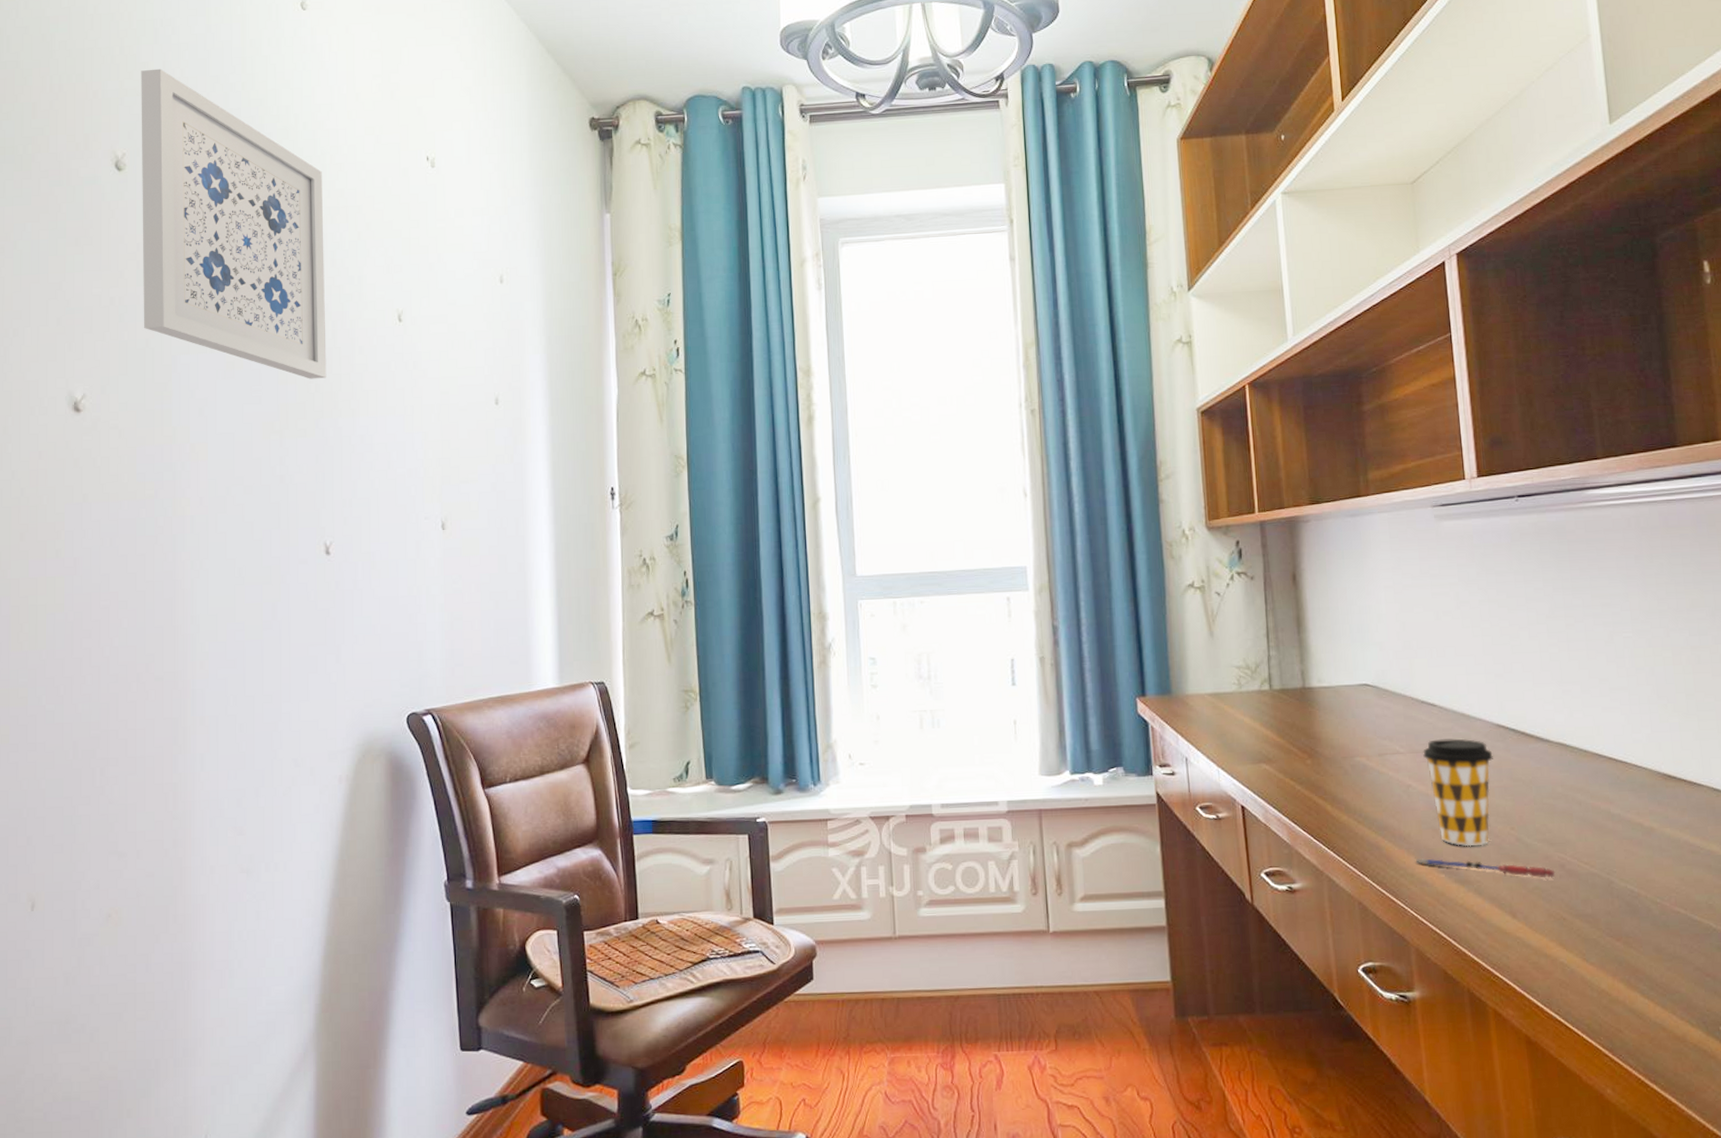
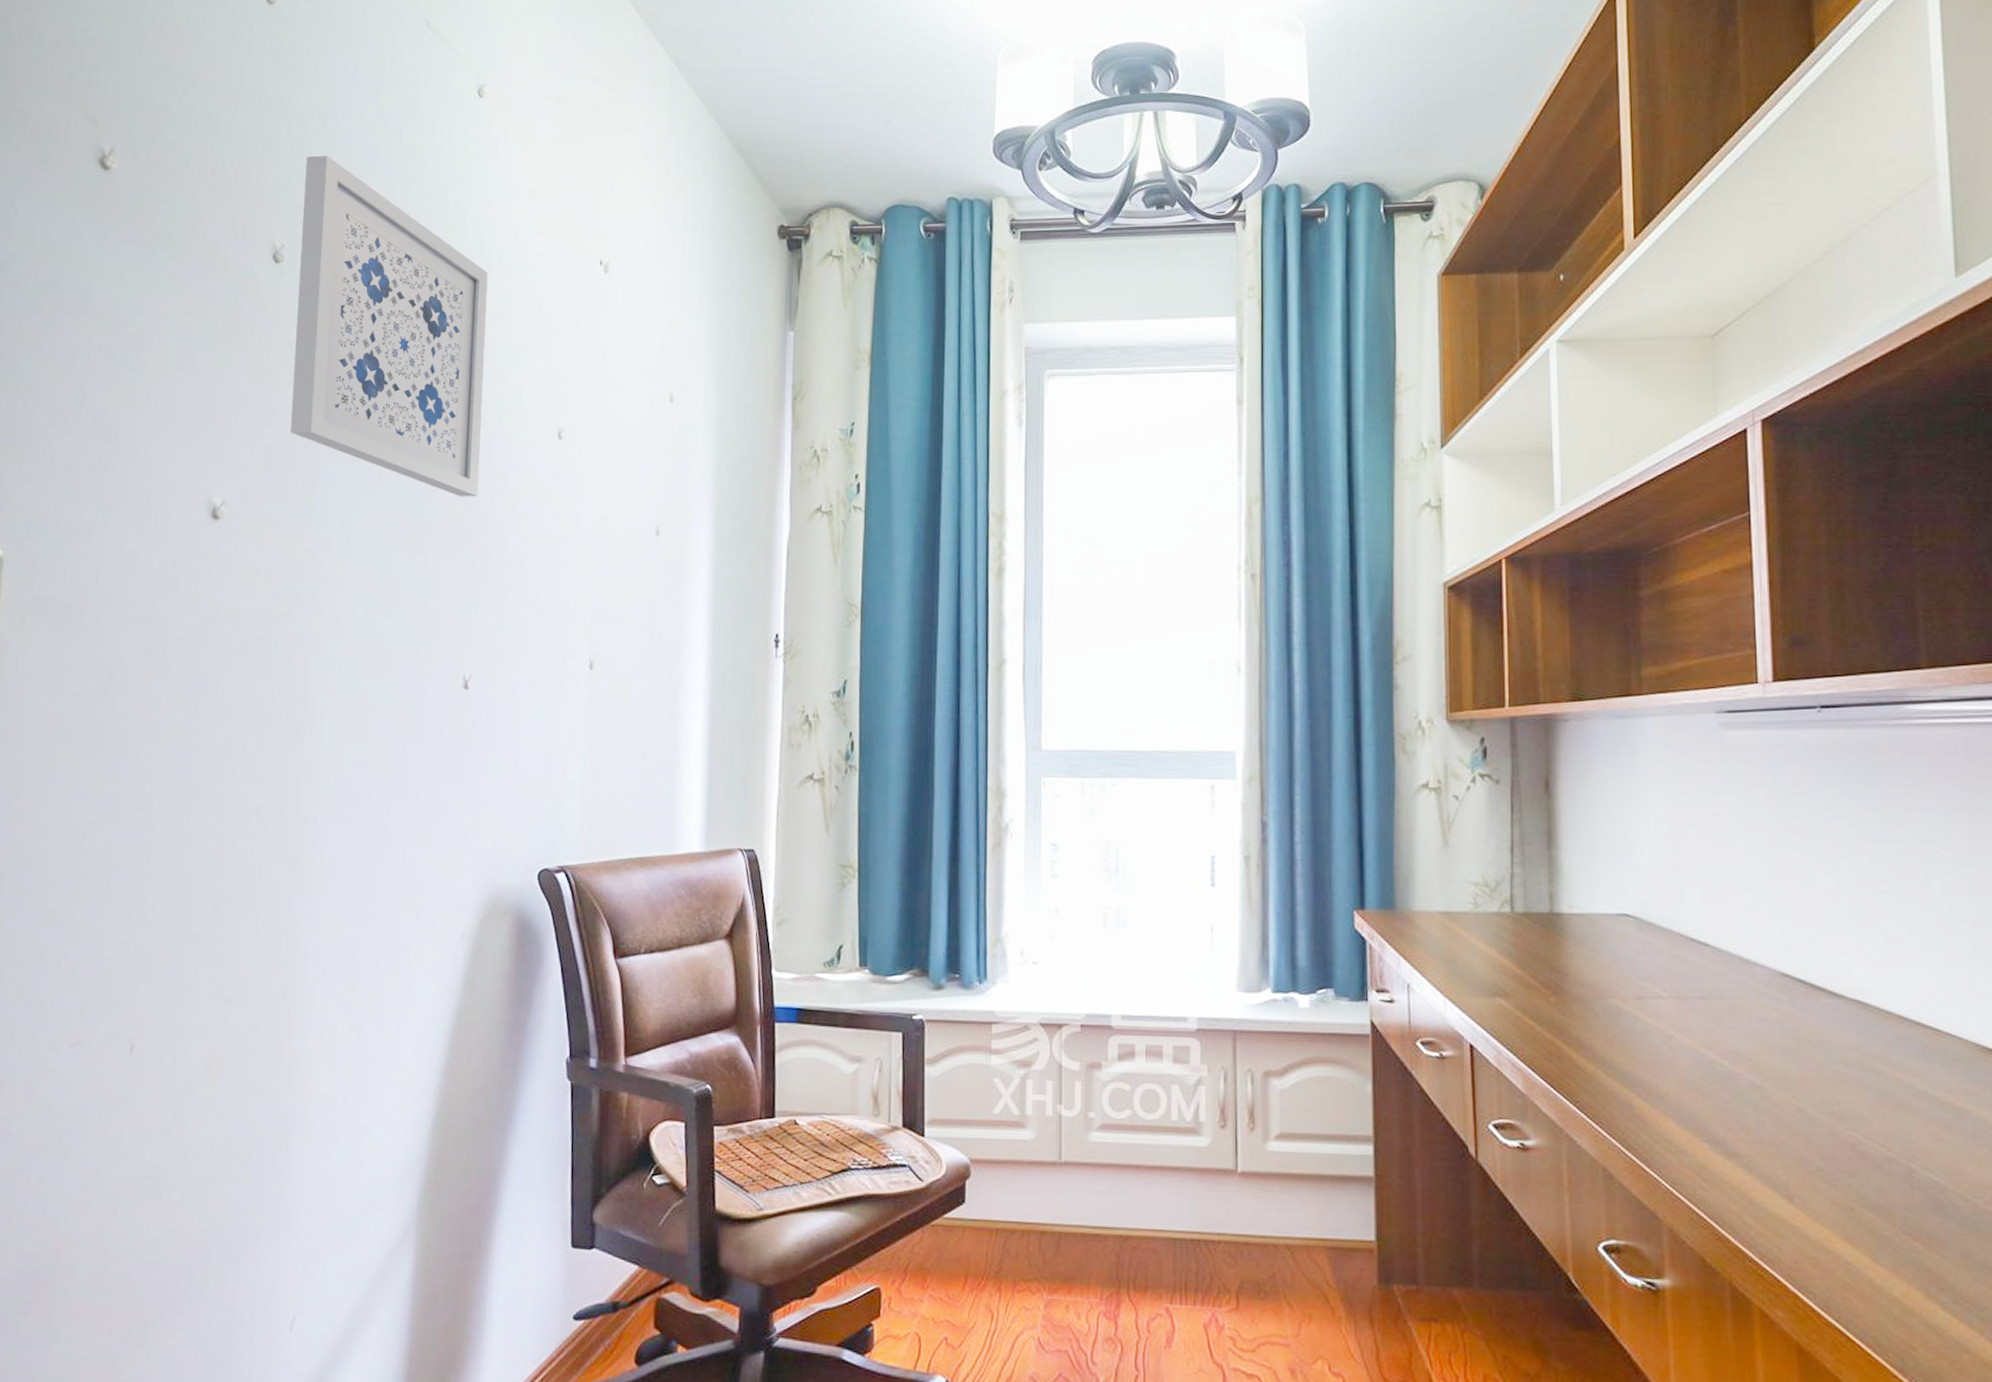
pen: present [1416,858,1556,878] -> none [1675,1123,1844,1159]
coffee cup: present [1423,738,1493,847] -> none [1690,985,1775,1115]

